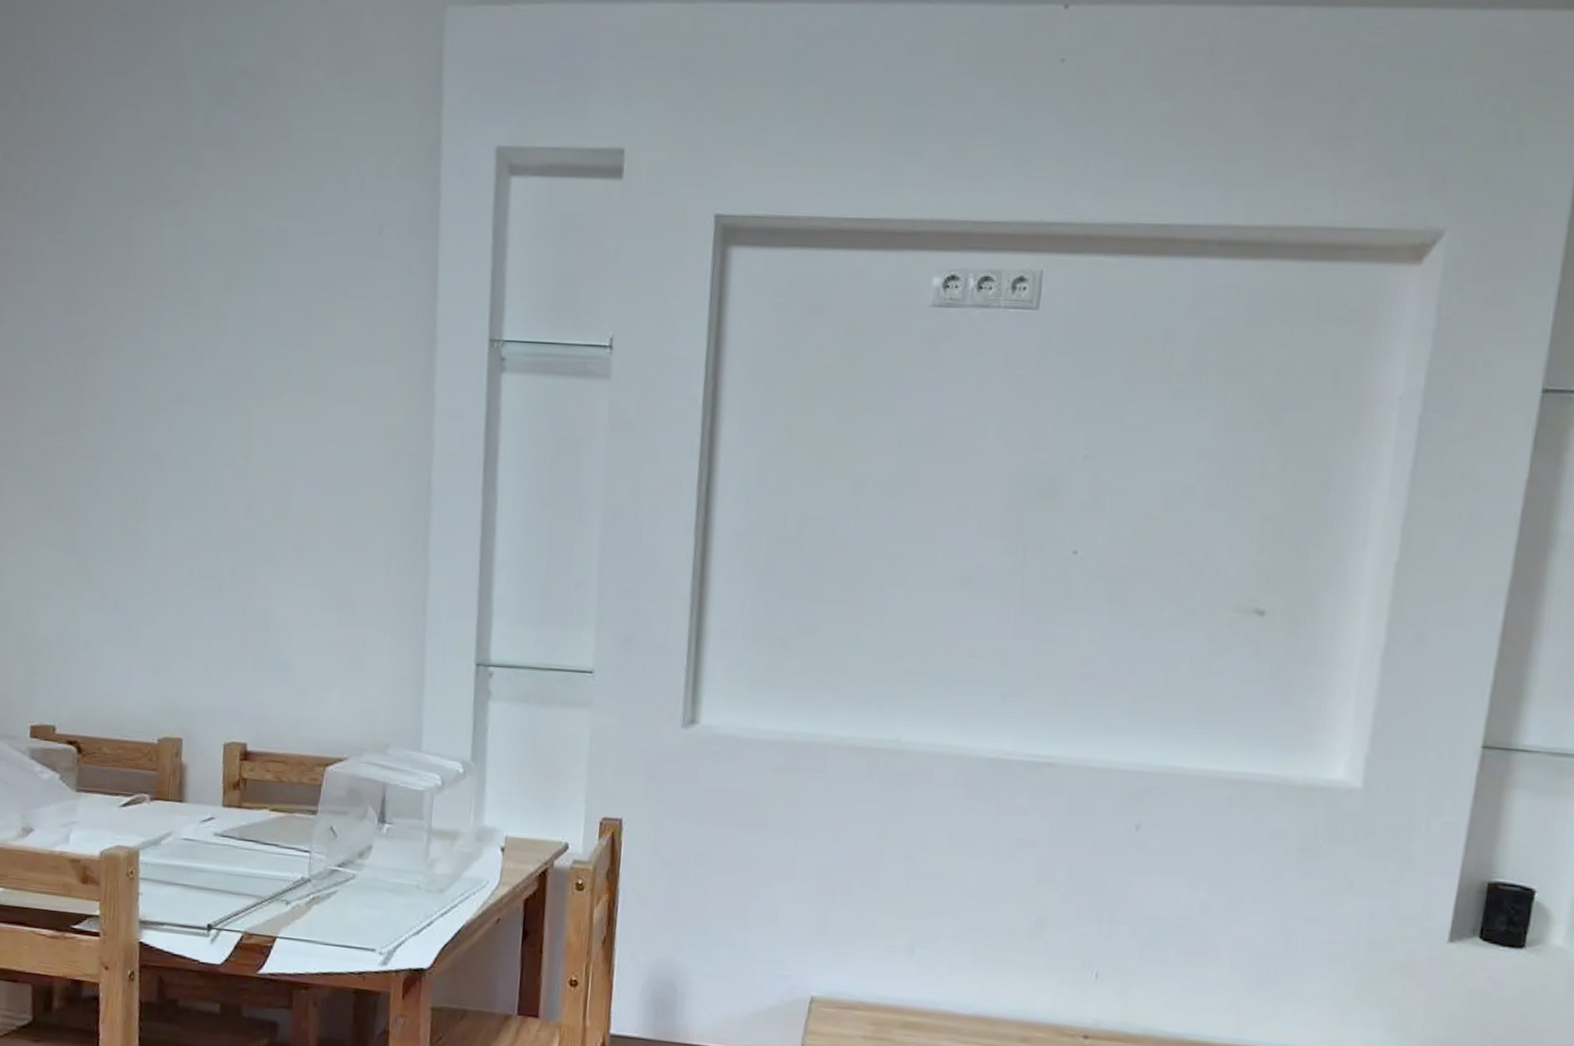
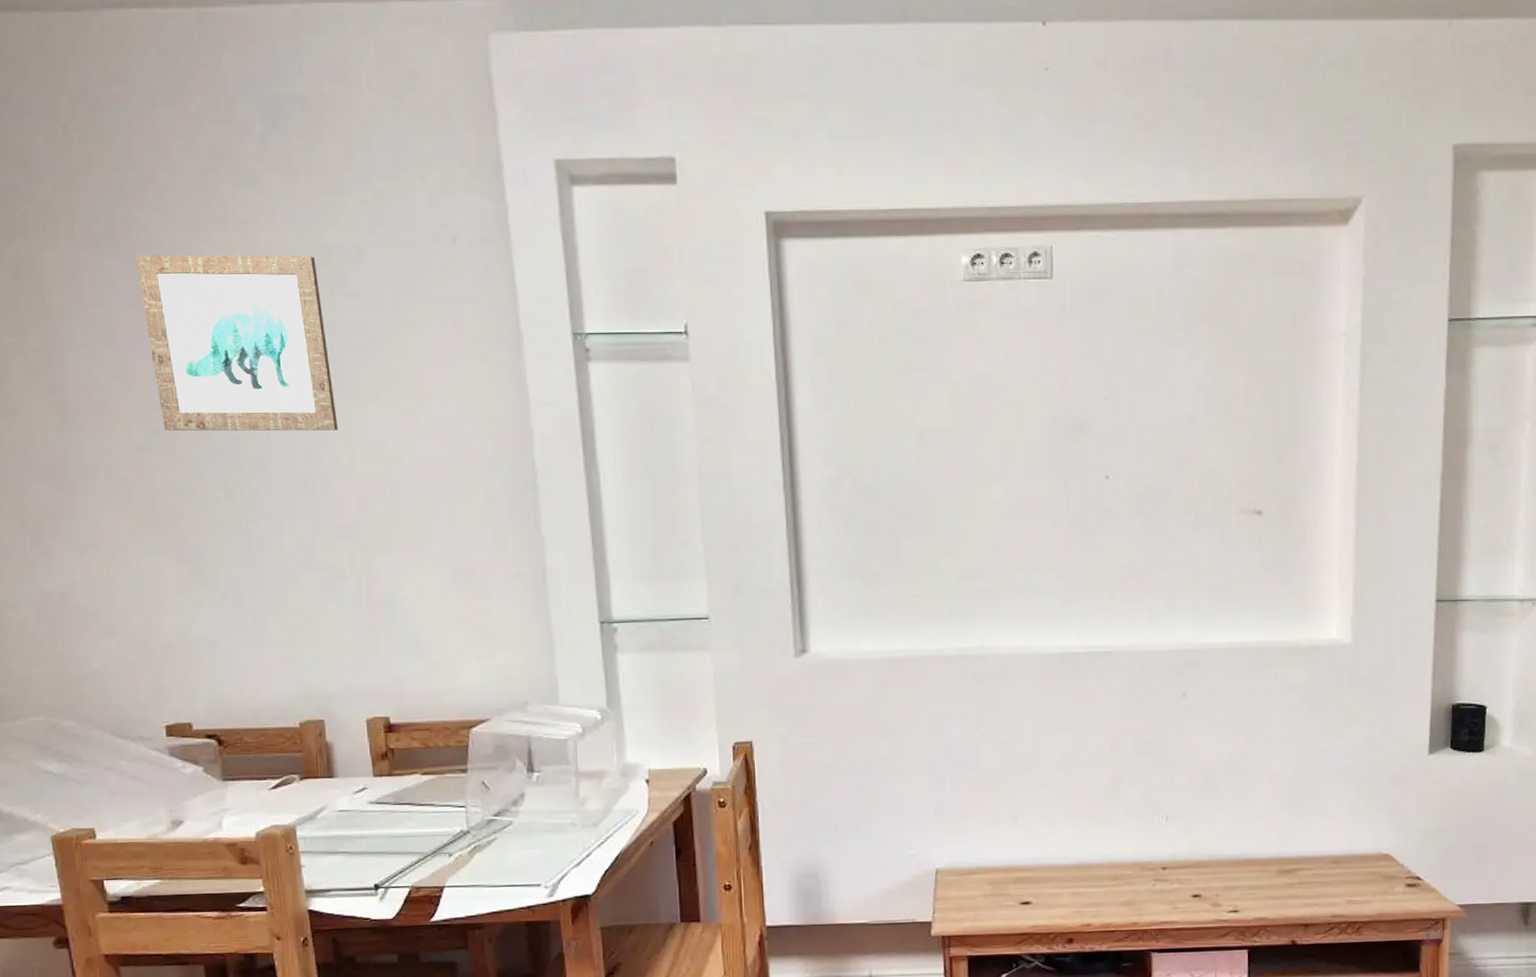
wall art: none [69,230,241,428] -> present [136,254,338,431]

